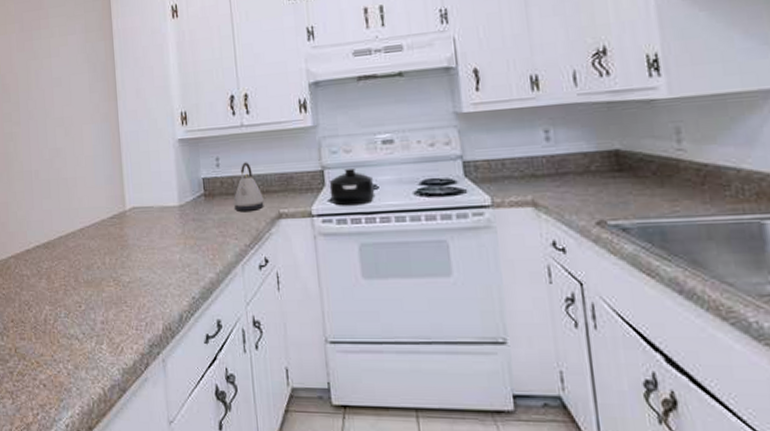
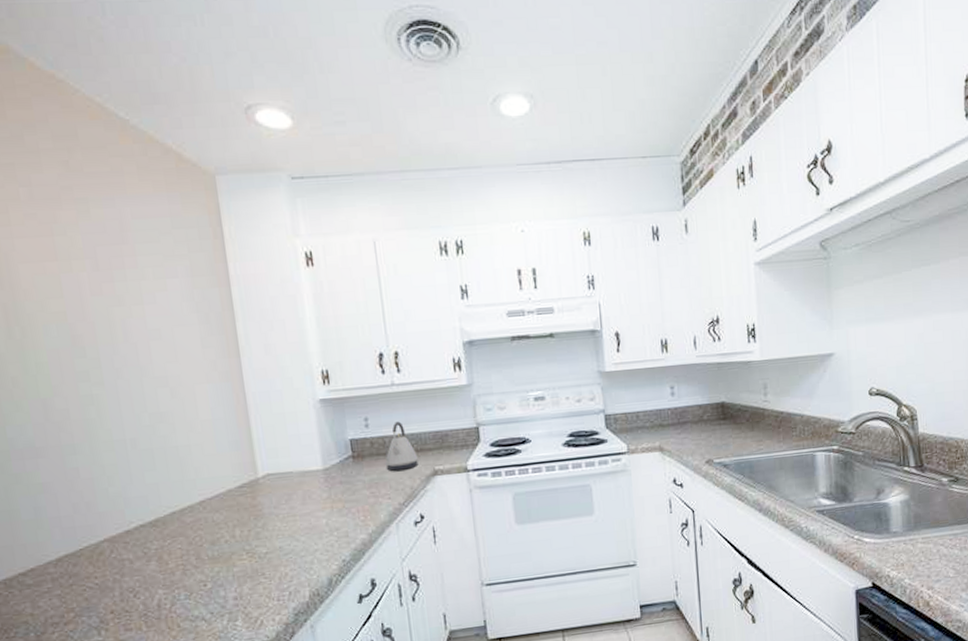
saucepan: present [329,167,375,207] -> none [484,423,528,461]

